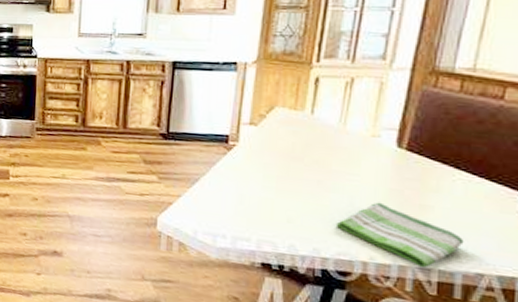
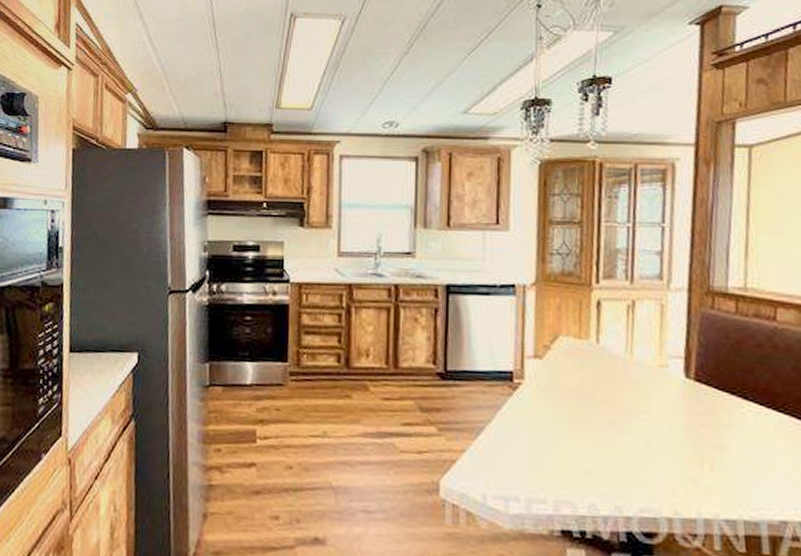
dish towel: present [335,202,465,269] -> none [635,443,764,520]

